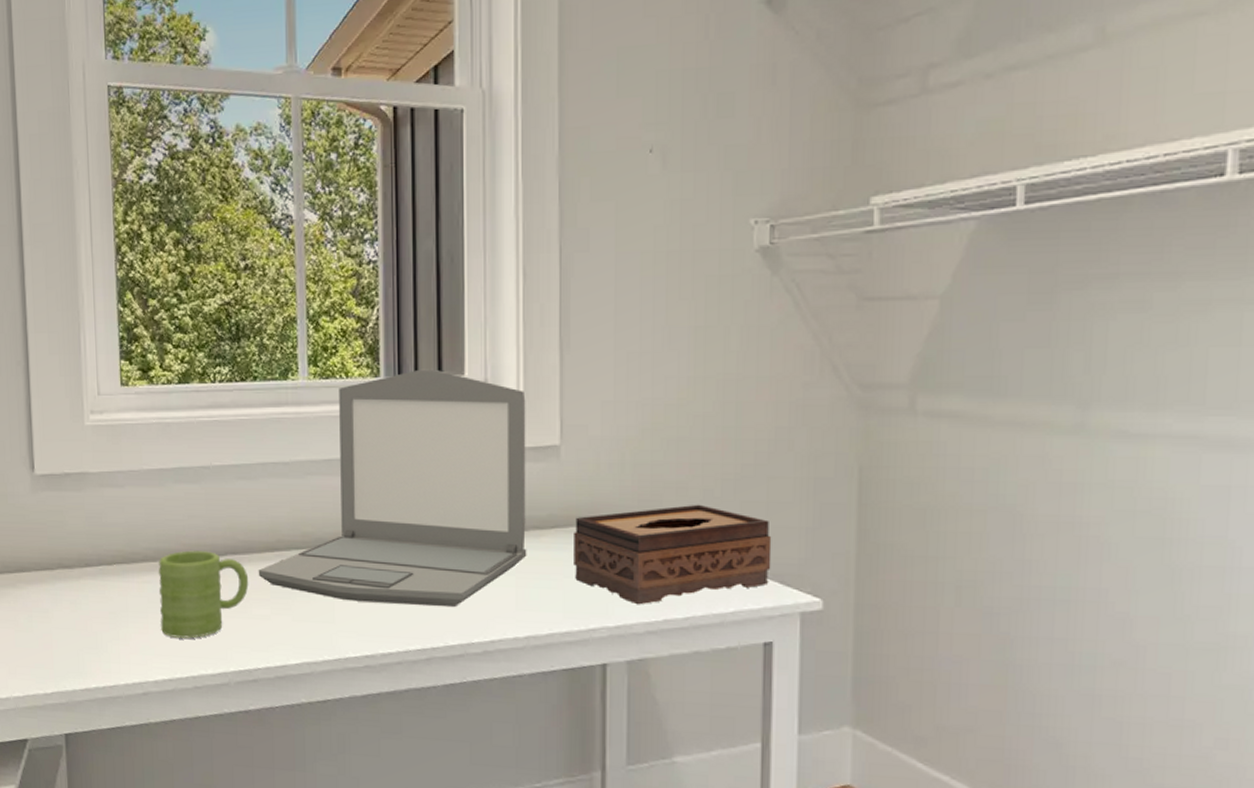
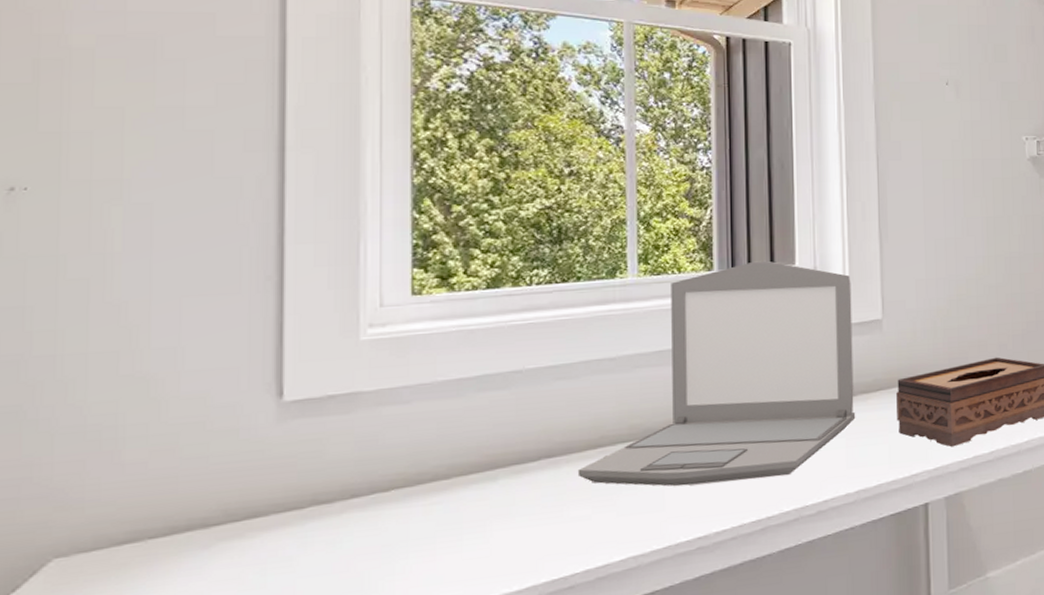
mug: present [159,550,249,639] -> none [453,458,566,560]

